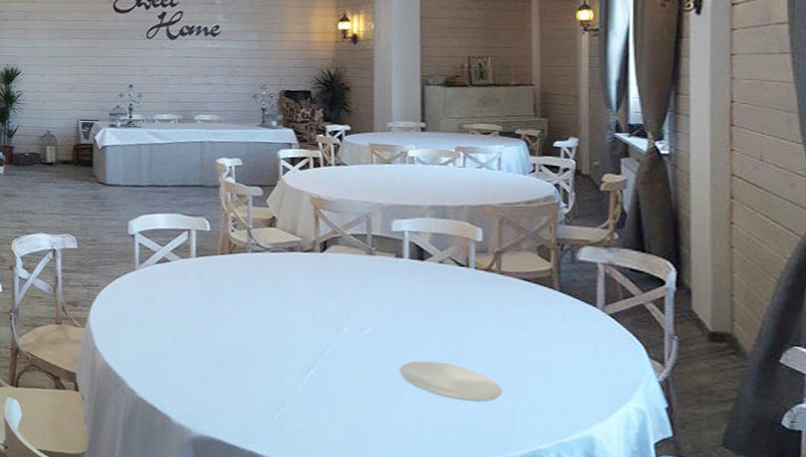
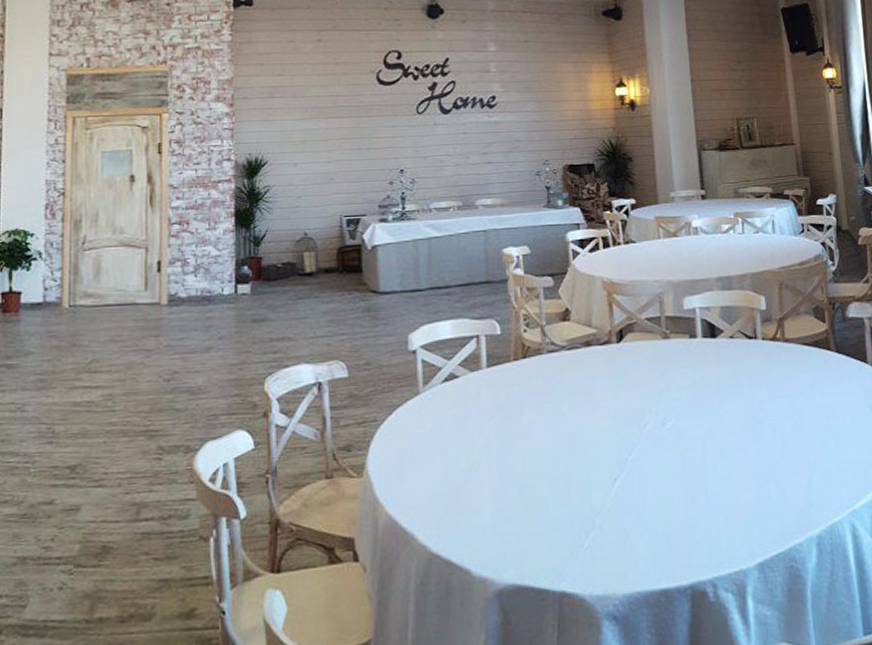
plate: present [399,360,503,402] -> none [703,446,799,485]

